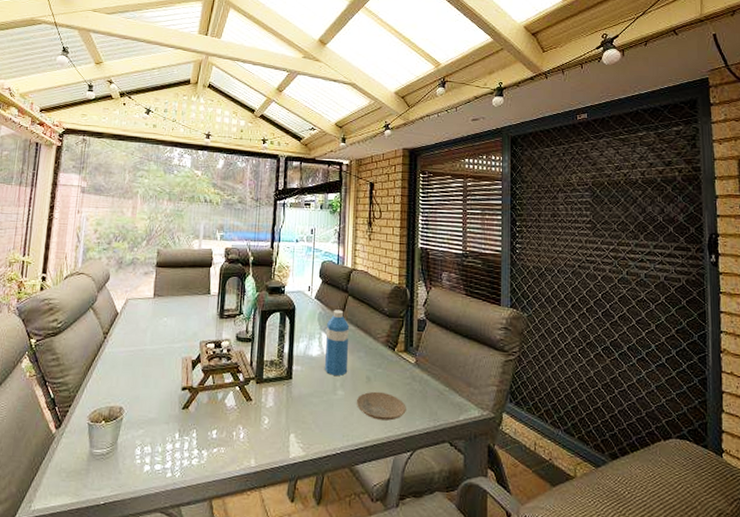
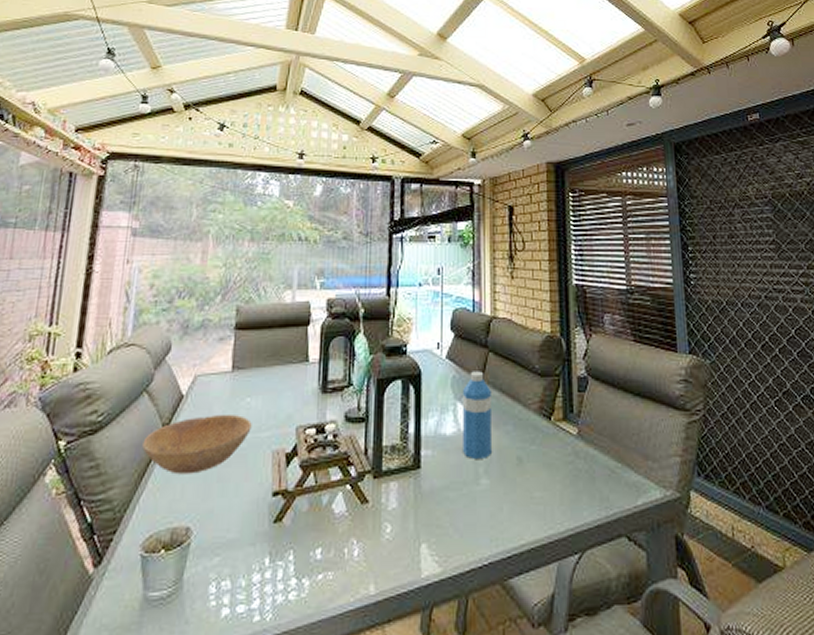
bowl: none [89,328,168,370] -> present [142,414,252,475]
plate: present [356,391,406,421] -> none [505,476,570,514]

